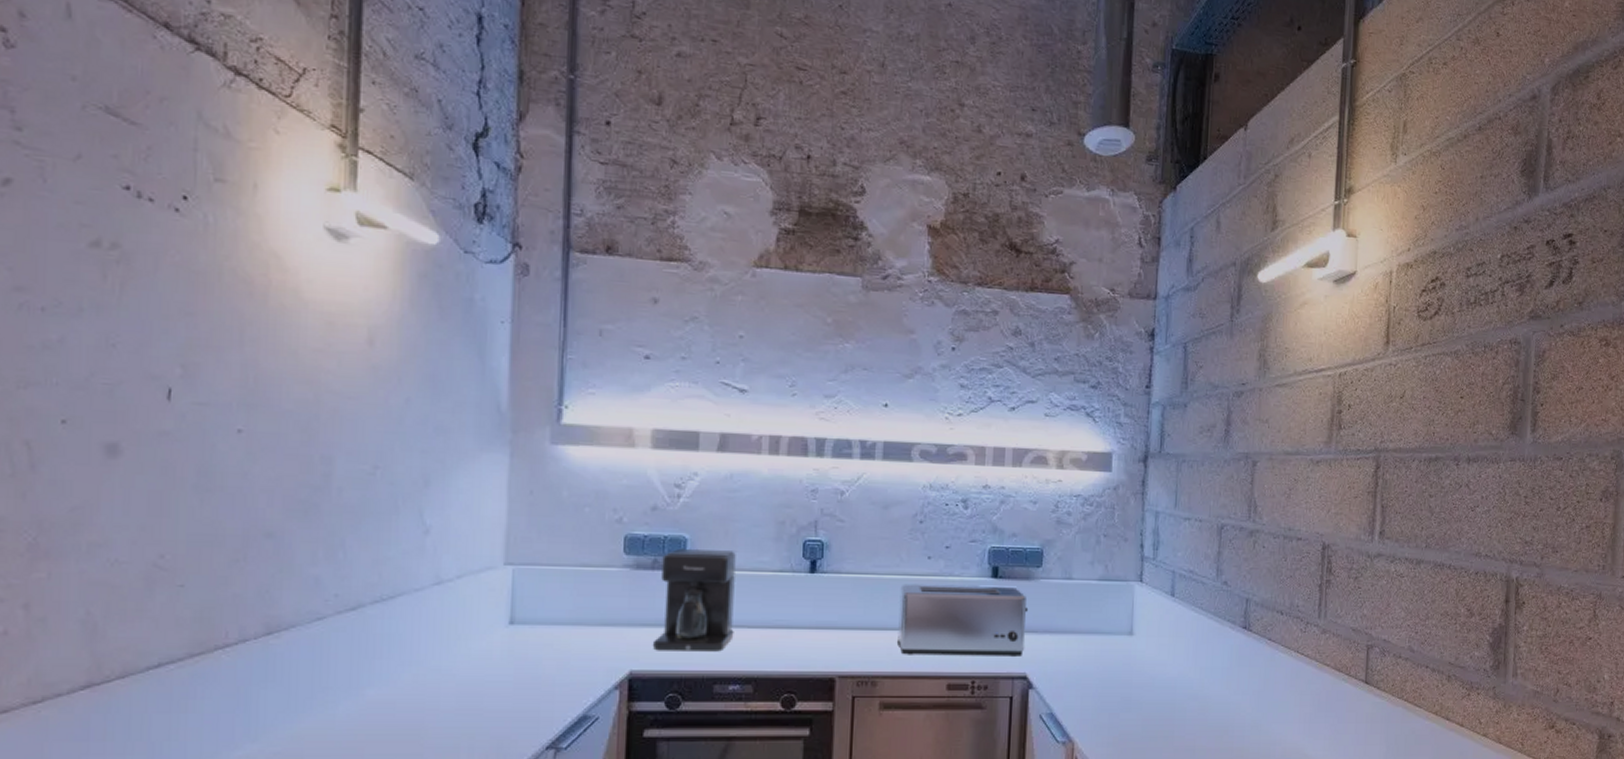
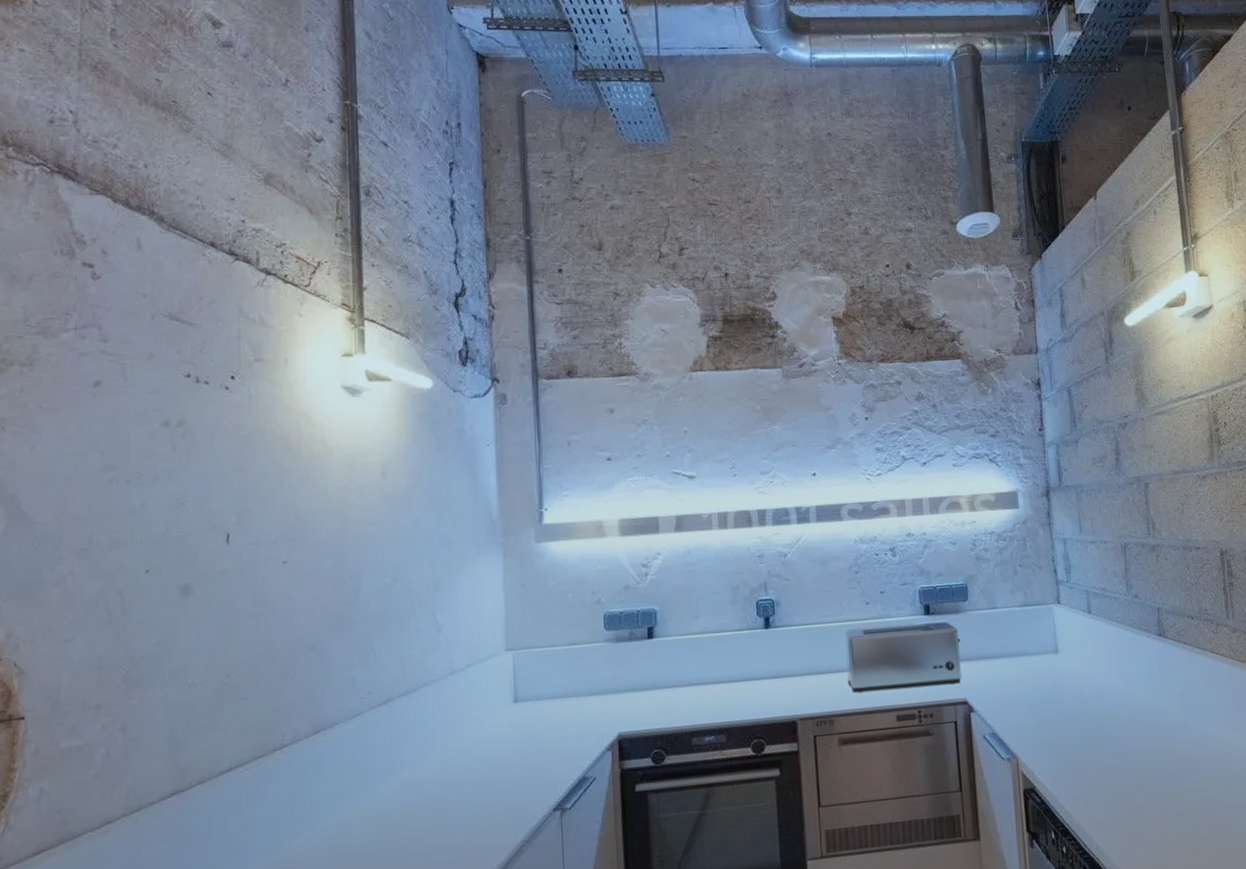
coffee maker: present [653,549,736,652] -> none [637,617,705,713]

